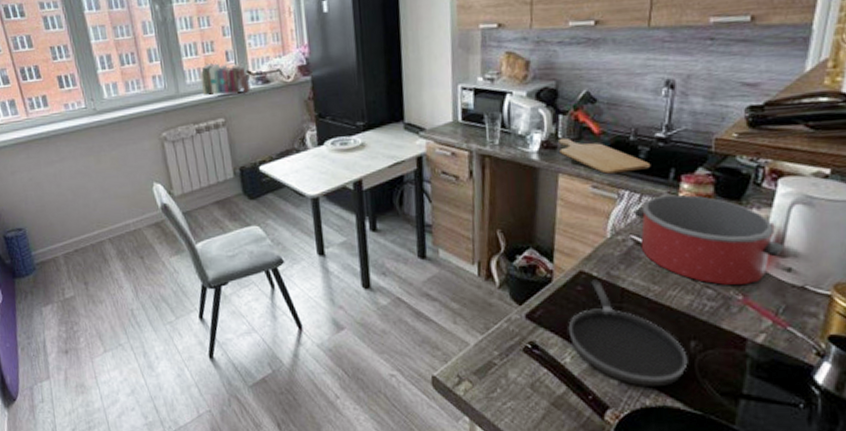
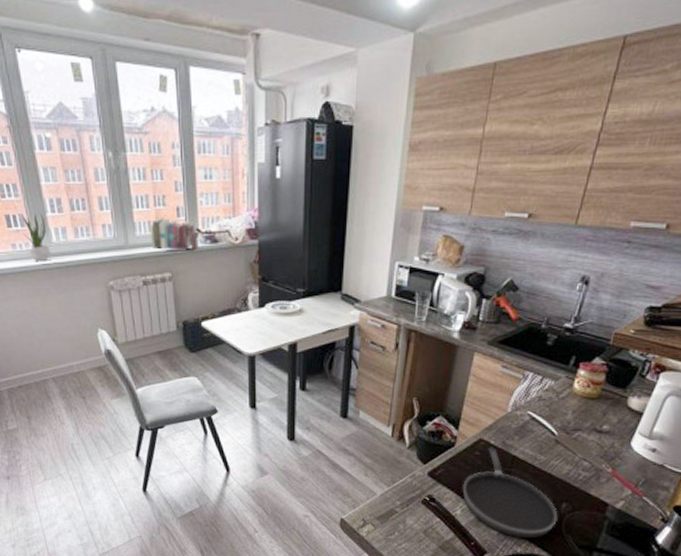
potted plant: none [74,71,103,120] -> present [22,213,51,262]
chopping board: present [559,137,651,175] -> none [478,320,556,358]
cooking pot: present [633,194,785,286] -> none [534,379,655,461]

